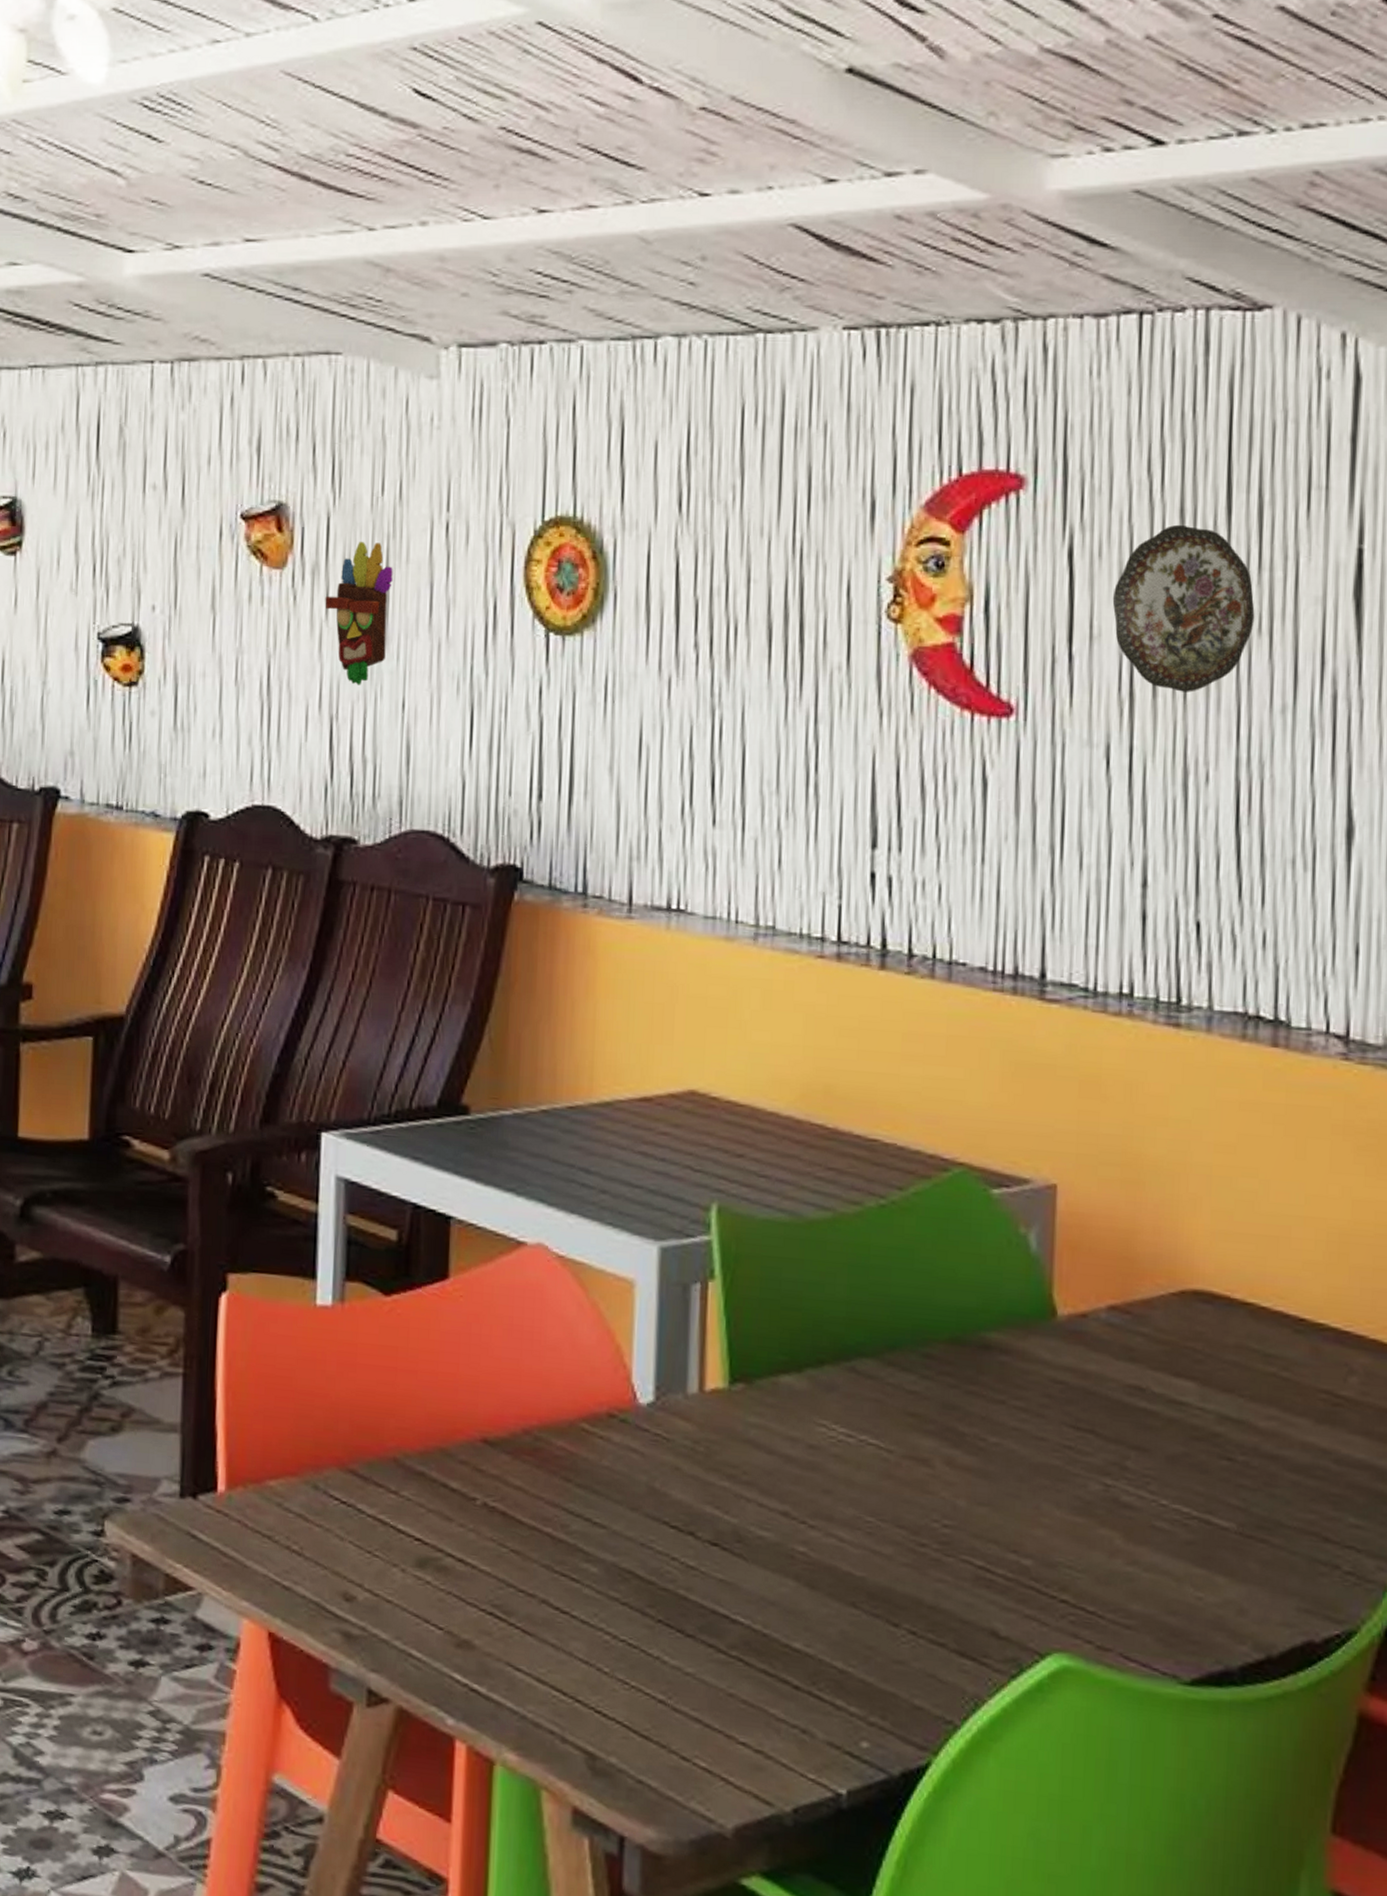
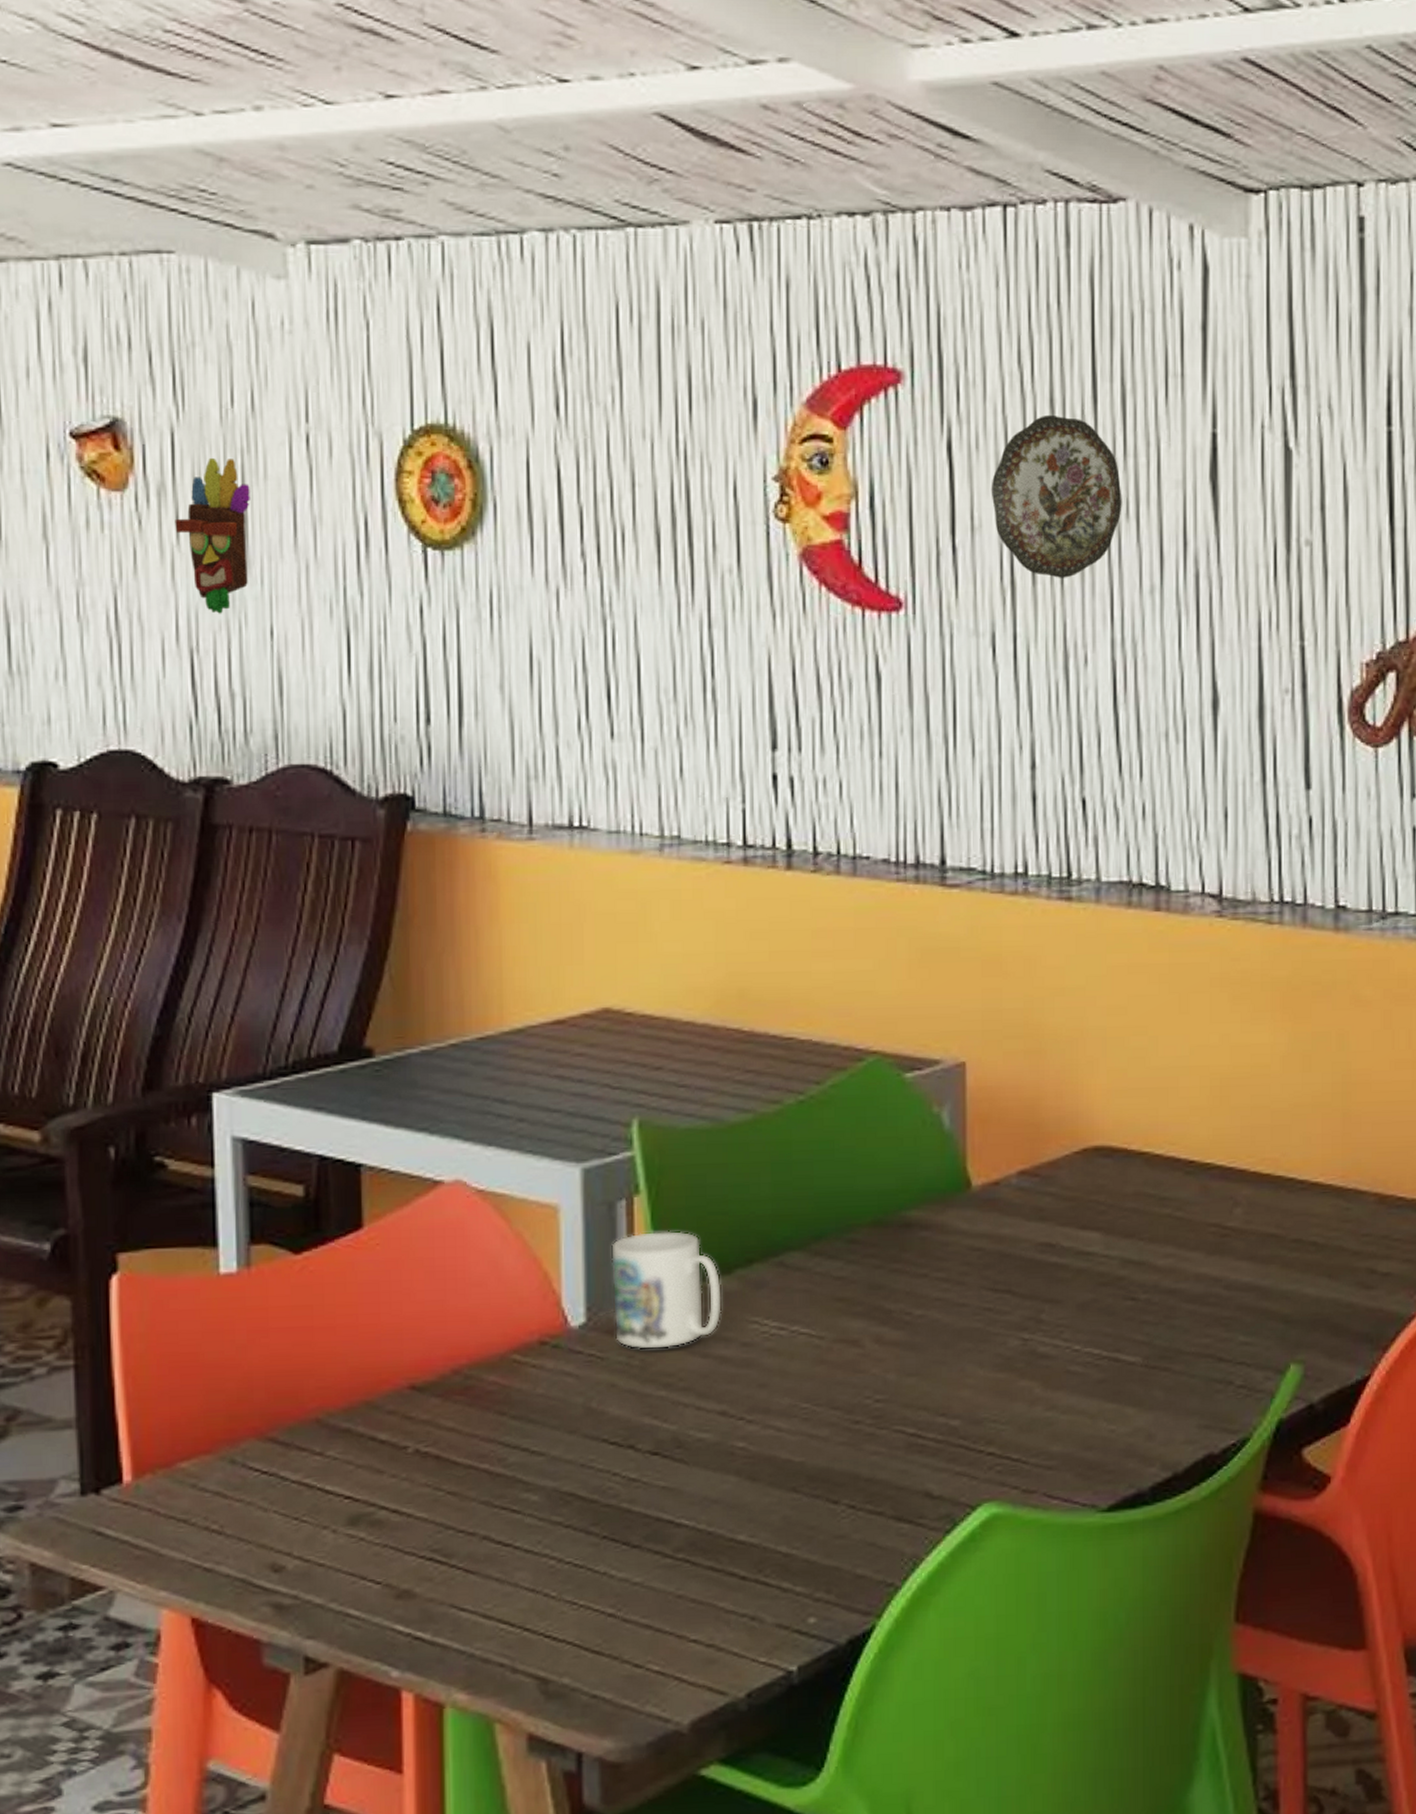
mug: none [681,1318,792,1440] -> present [611,1230,723,1350]

